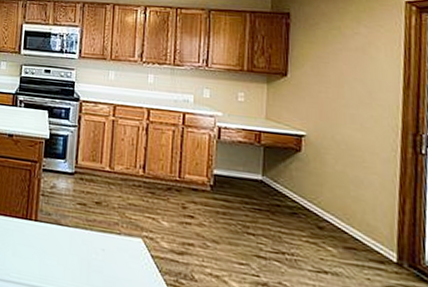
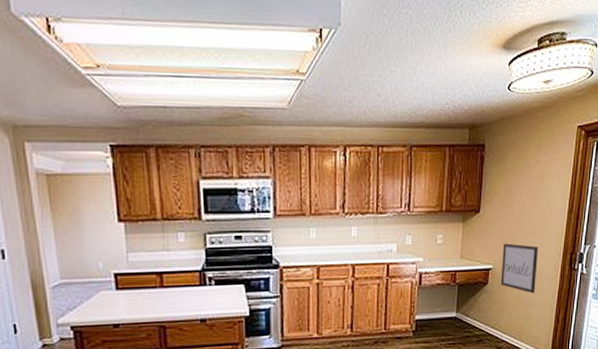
wall art: none [317,111,367,173] -> present [501,243,538,294]

